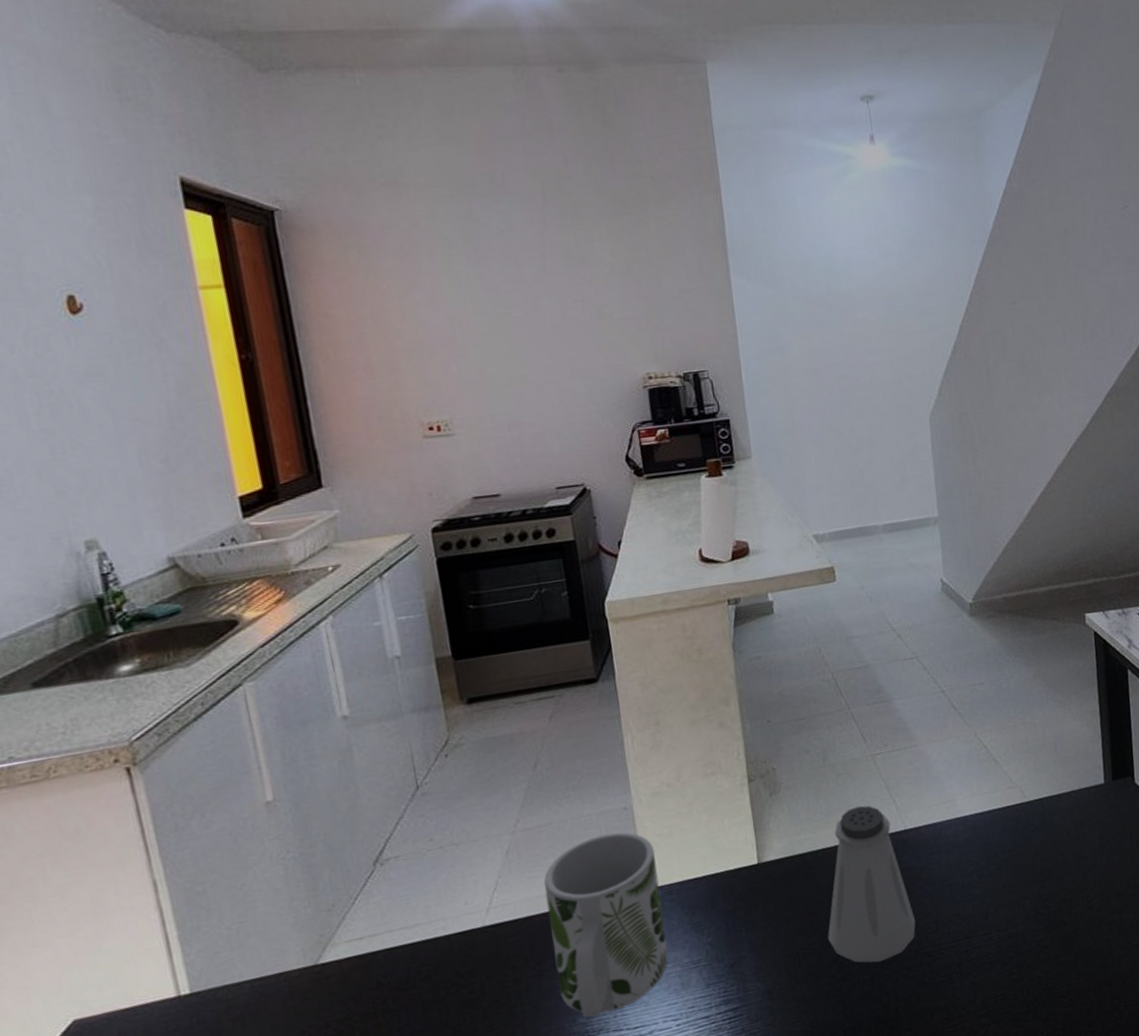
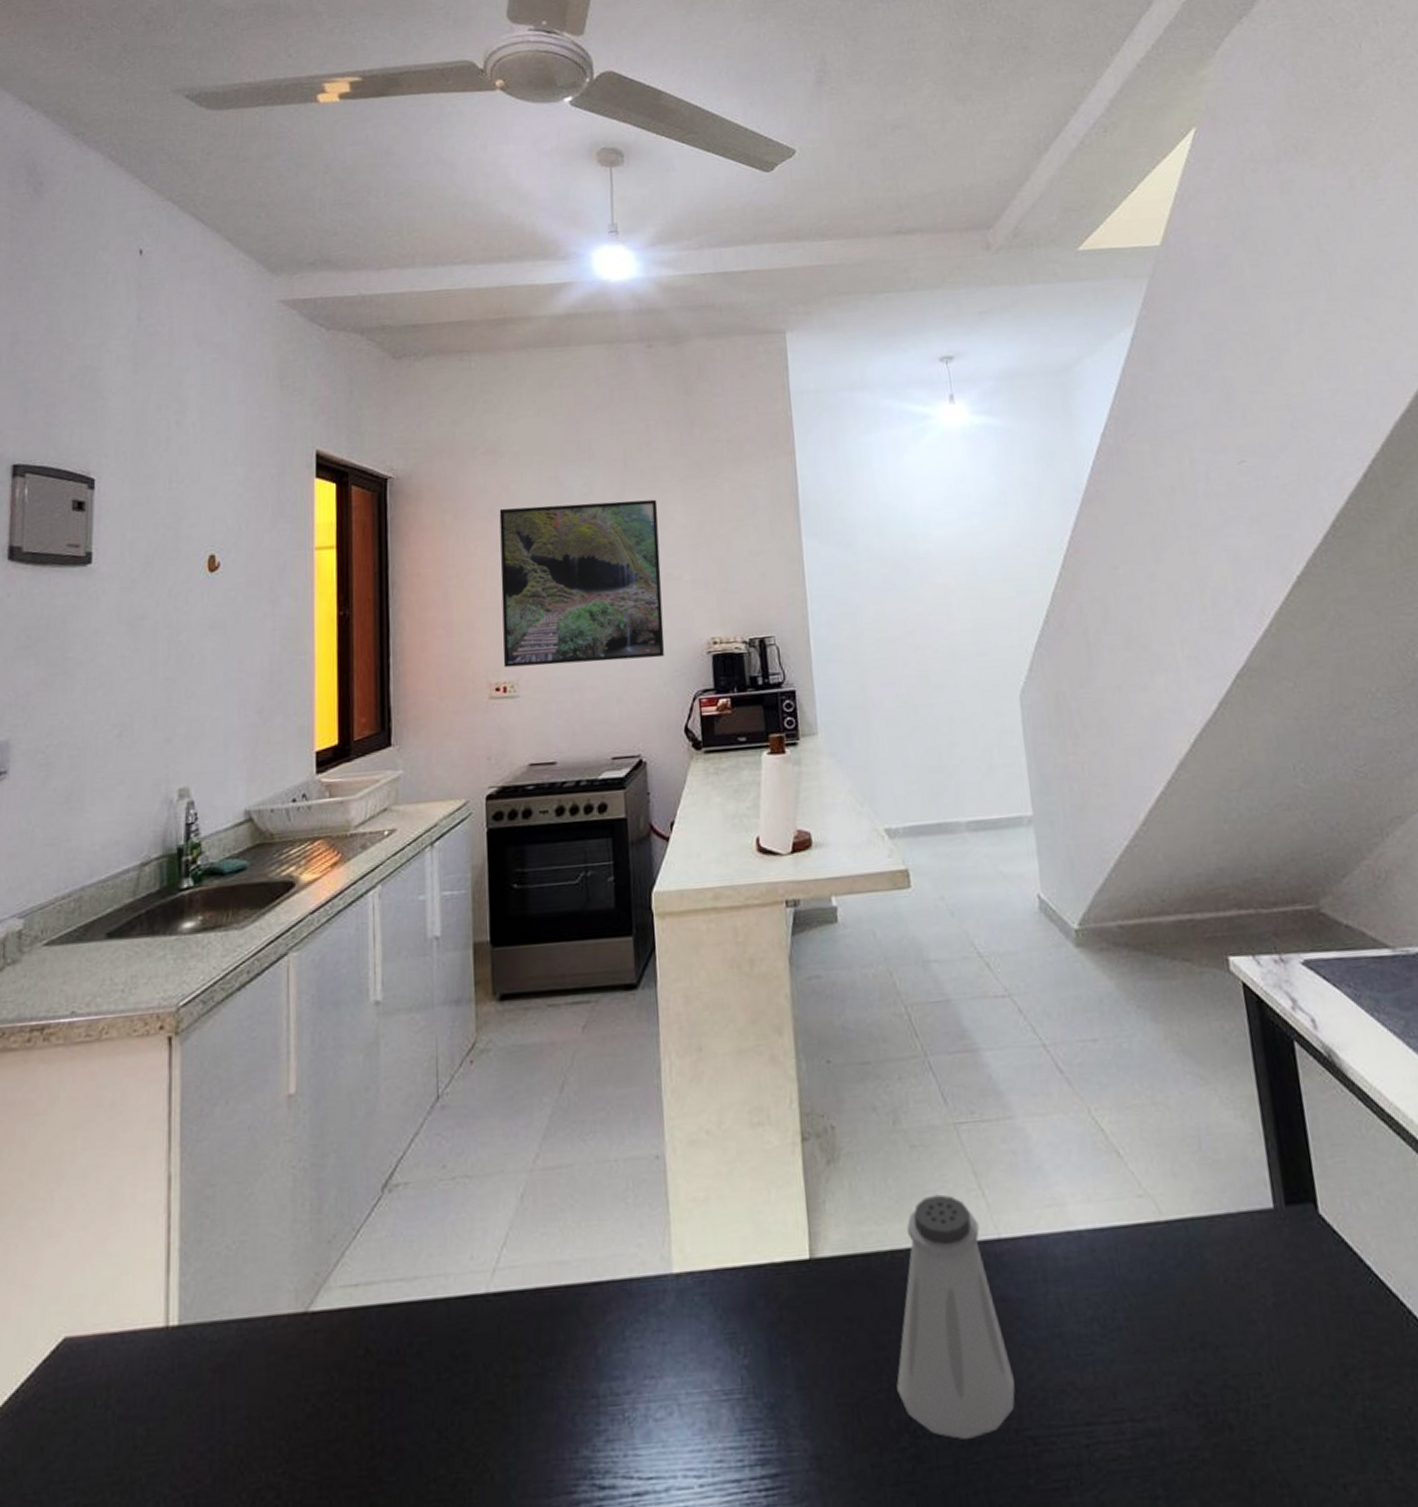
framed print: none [410,236,601,407] -> present [499,499,665,668]
mug: present [543,832,669,1018] -> none [558,1188,695,1449]

